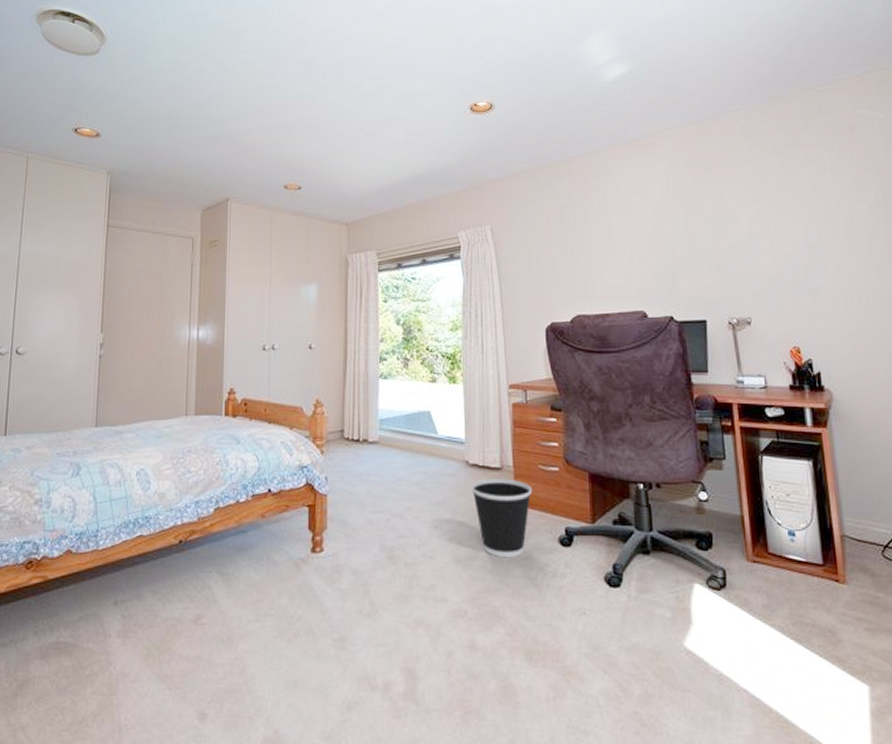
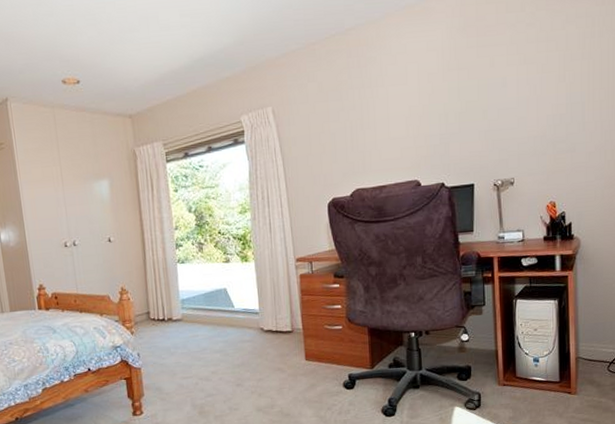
wastebasket: present [471,478,533,558] -> none [267,339,320,404]

